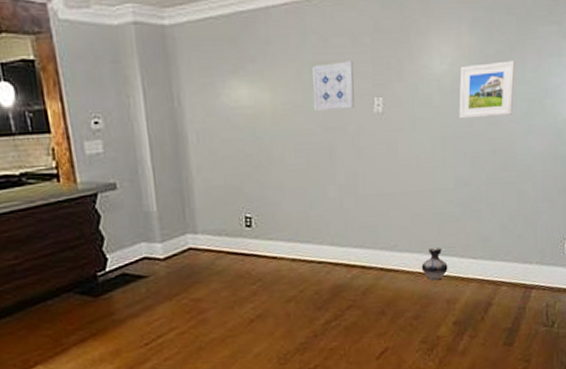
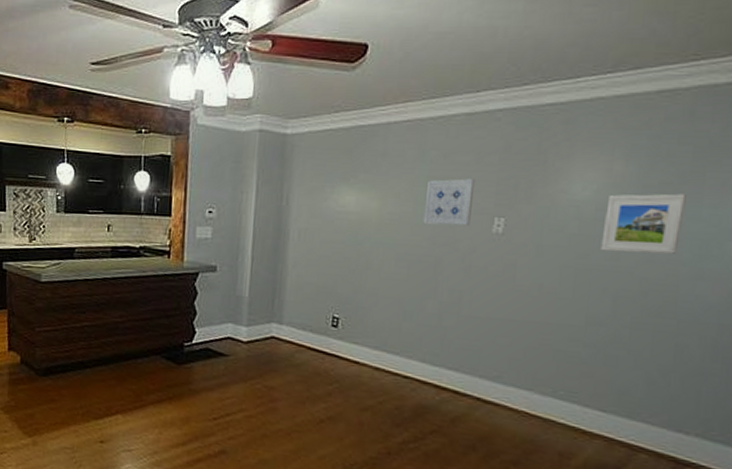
ceramic jug: present [421,247,448,281] -> none [529,387,565,427]

